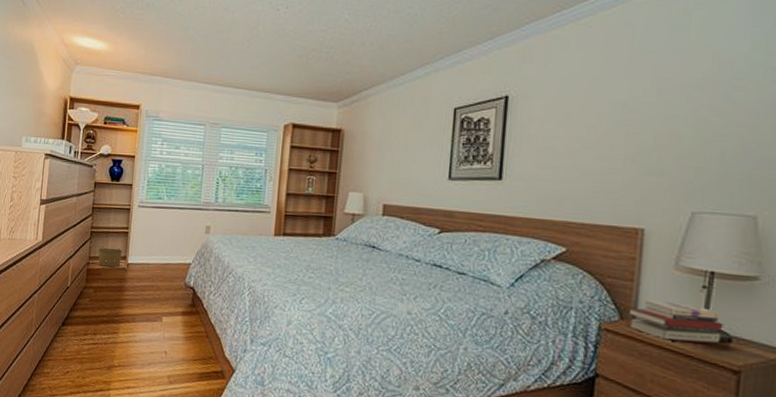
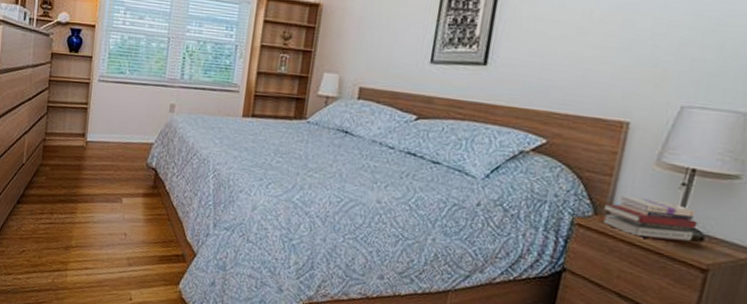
basket: present [98,246,122,268] -> none [55,122,81,145]

